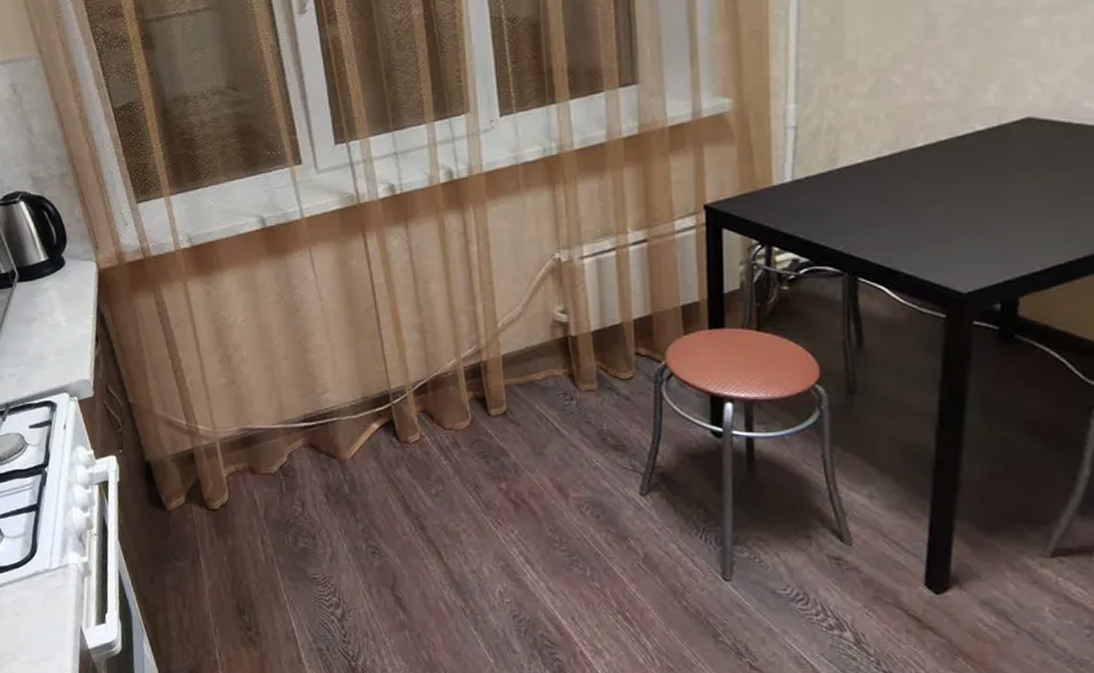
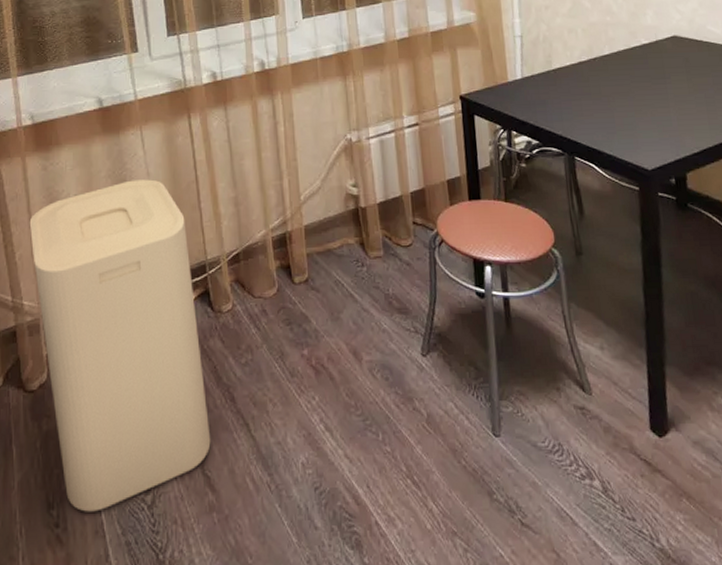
trash can: none [197,304,401,620] -> present [29,179,211,512]

